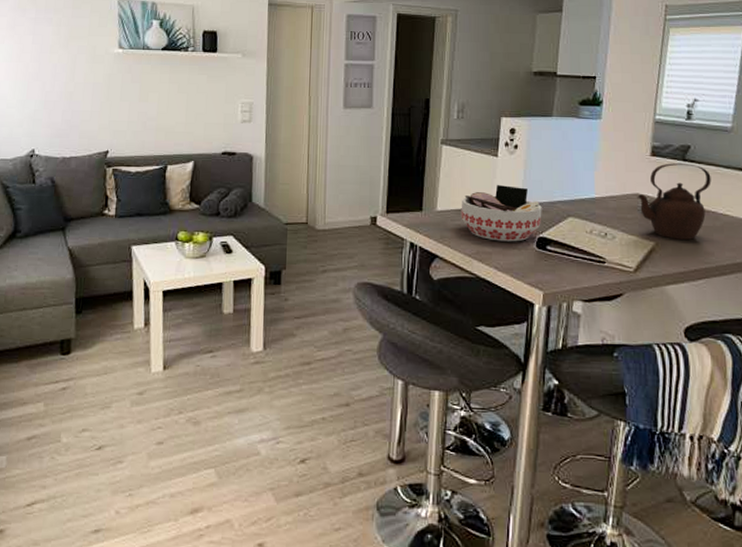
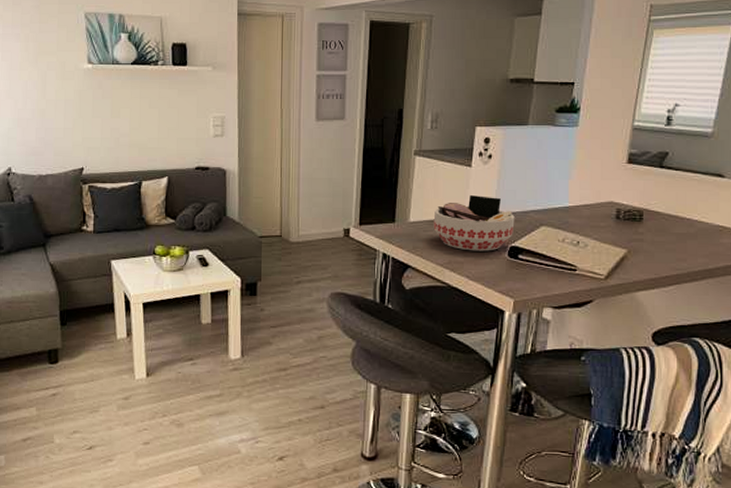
teapot: present [637,163,711,240] -> none [611,170,688,247]

